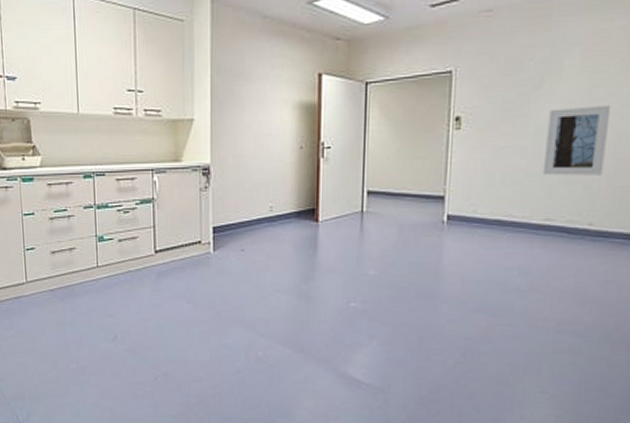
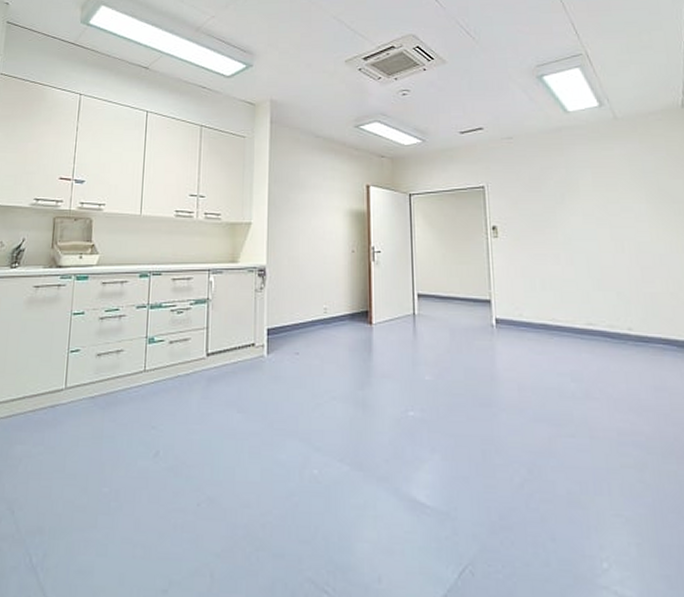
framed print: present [543,105,610,176] -> none [573,219,632,282]

